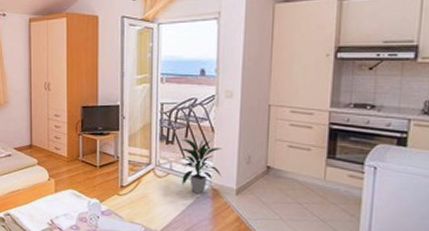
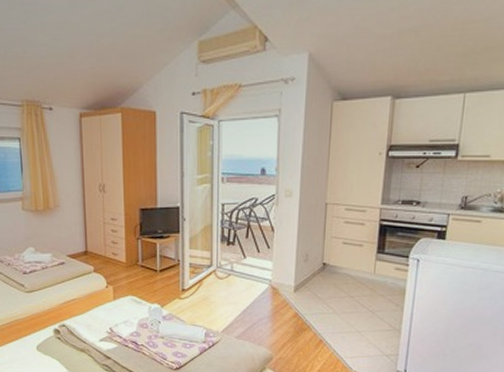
indoor plant: present [180,139,222,194] -> none [241,239,281,293]

